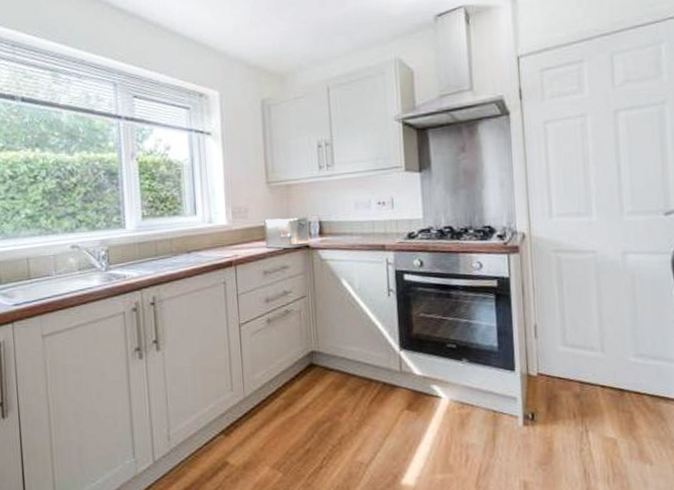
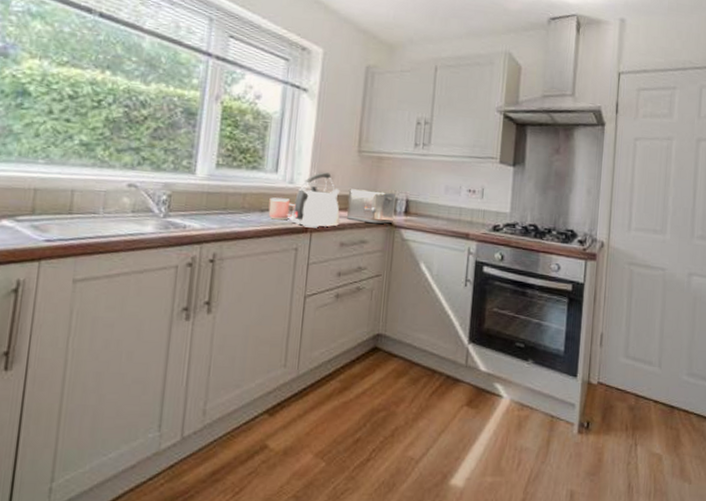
mug: none [193,237,218,259] -> present [268,197,296,221]
kettle: none [215,207,261,262] -> present [291,172,341,228]

